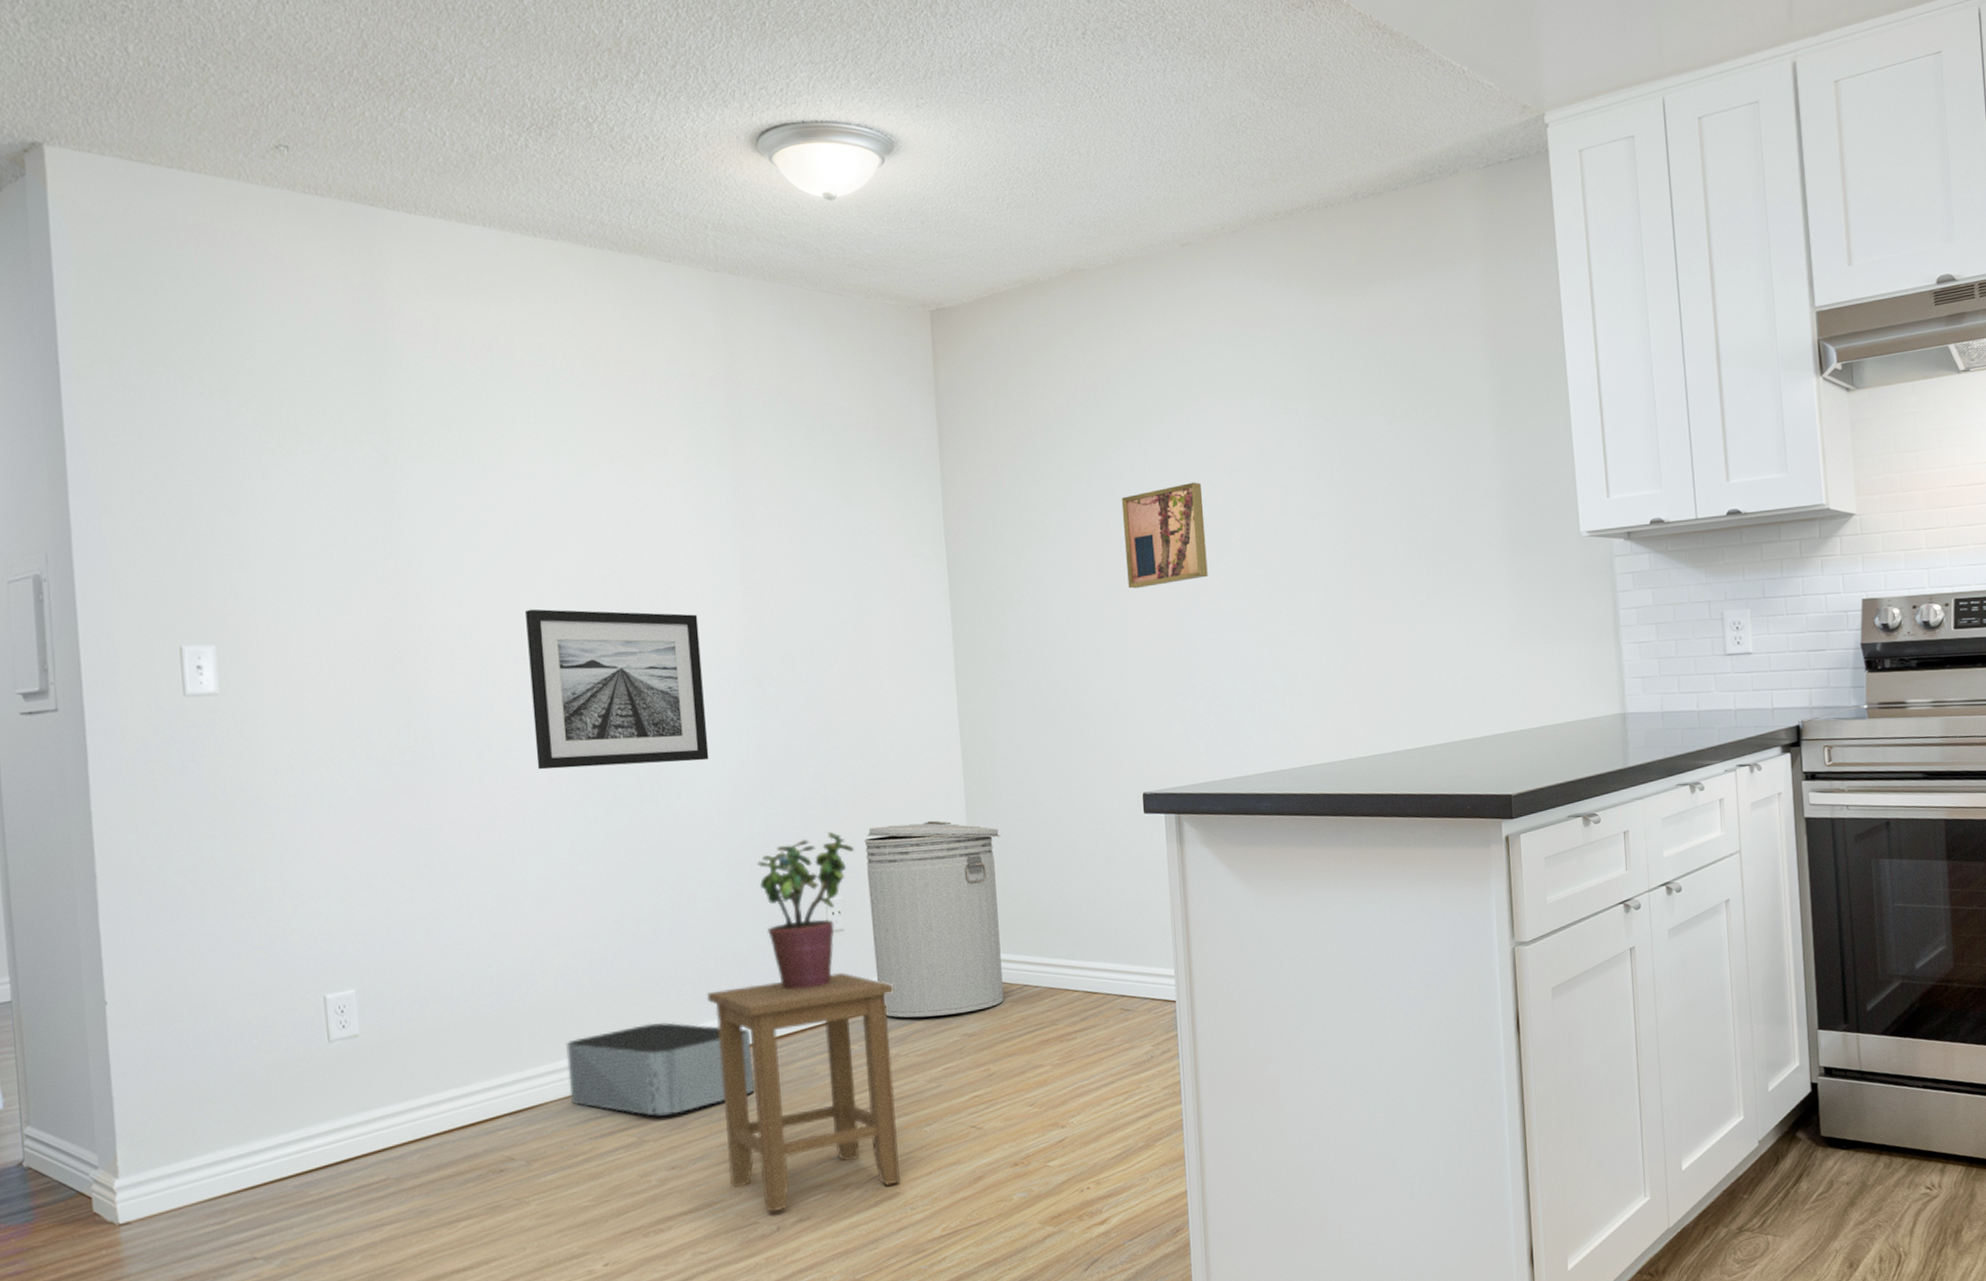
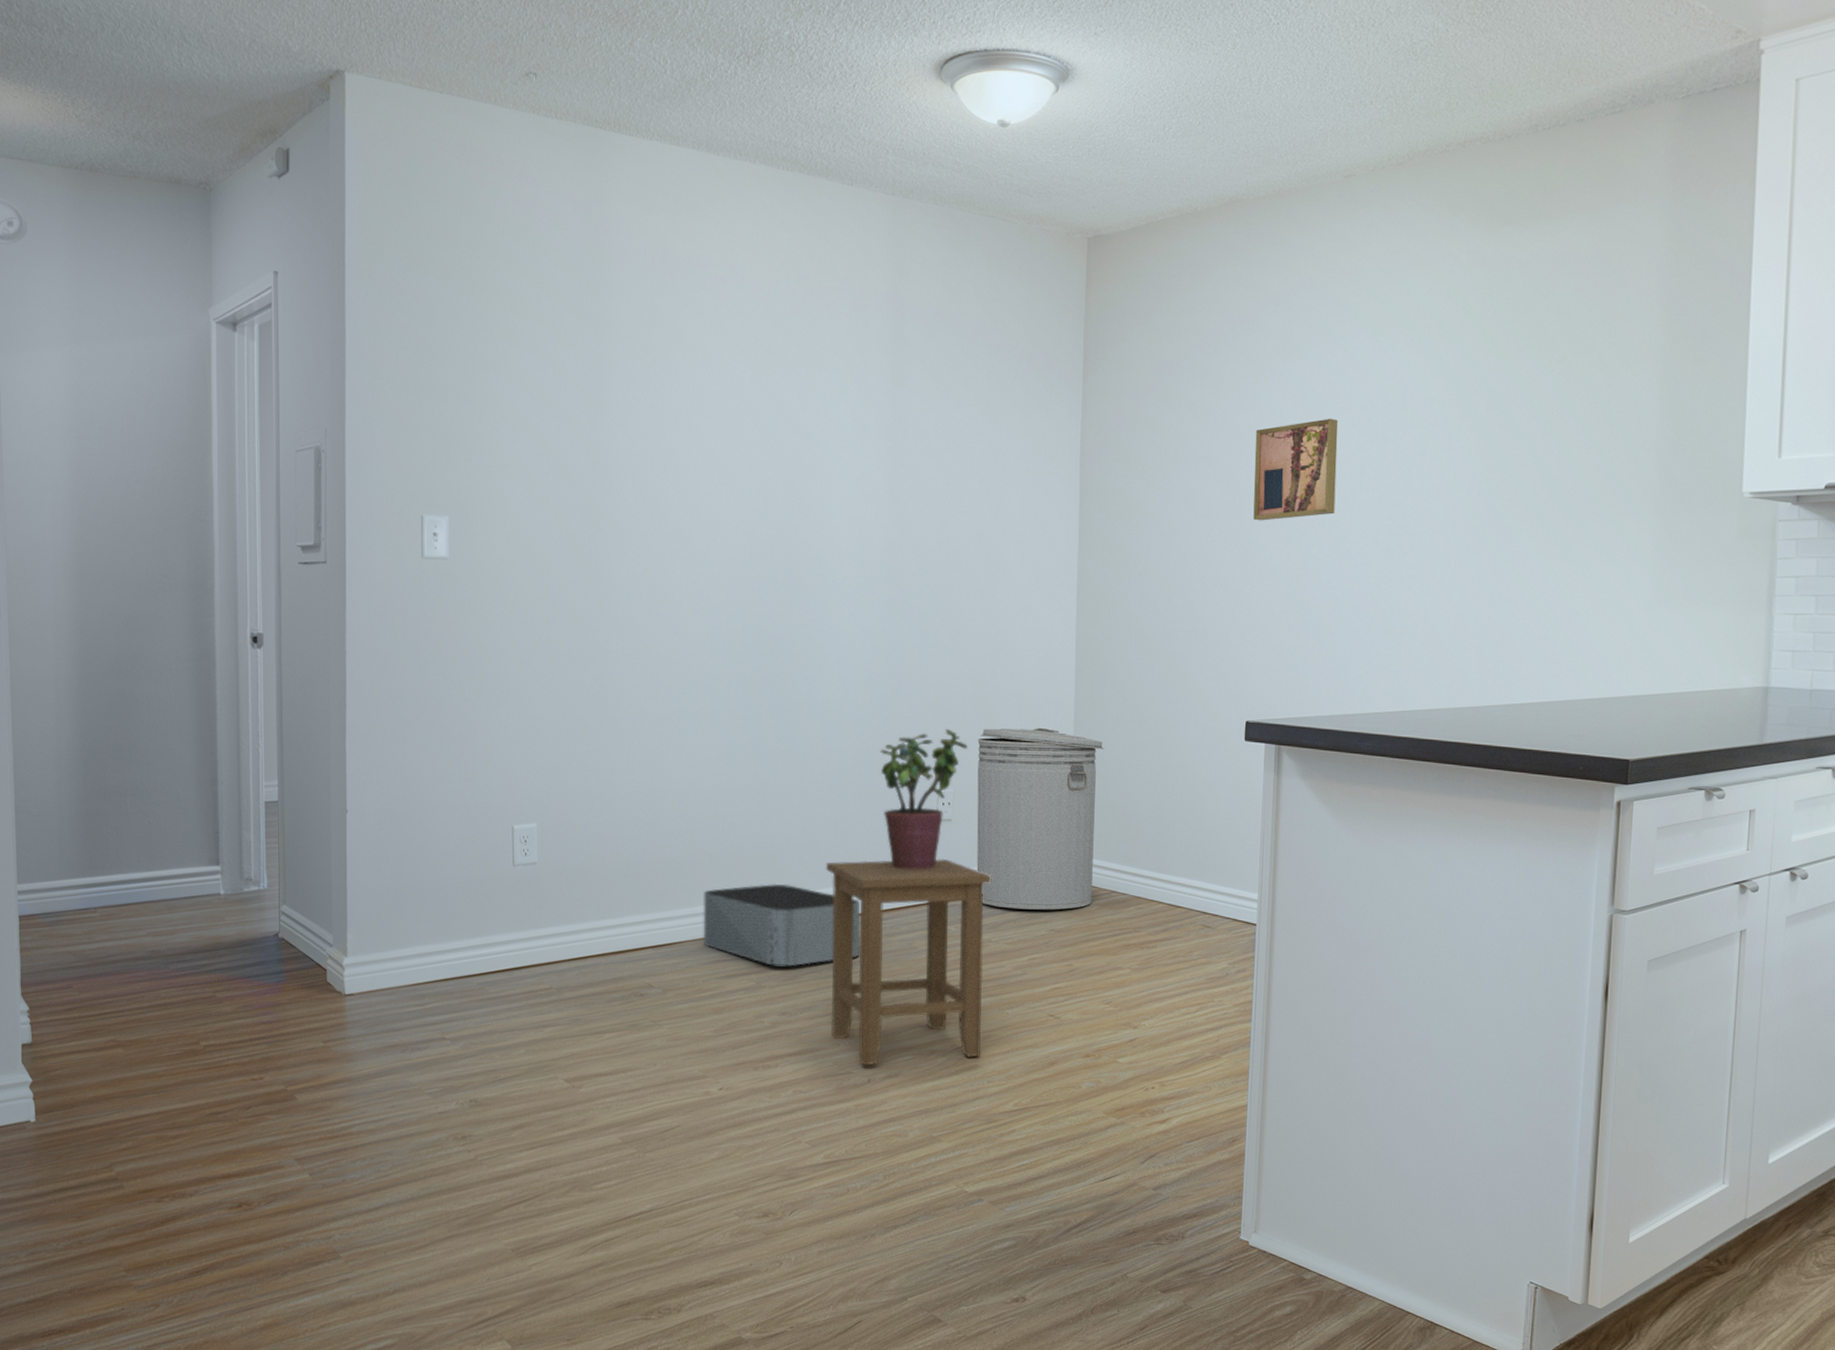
wall art: present [526,609,709,770] -> none [699,502,848,652]

